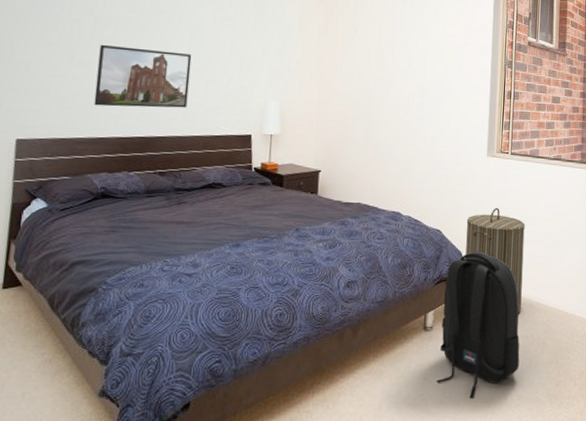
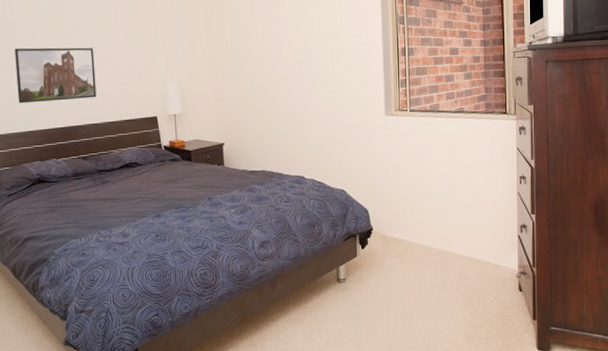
backpack: present [436,251,520,399] -> none [353,207,434,341]
laundry hamper: present [466,207,525,313] -> none [369,164,432,263]

